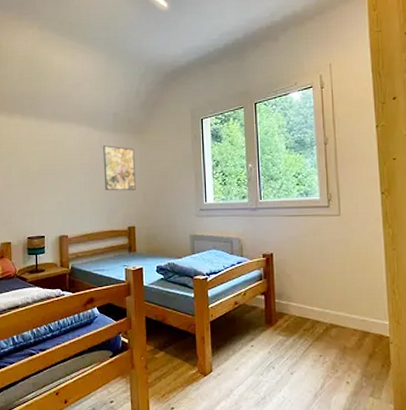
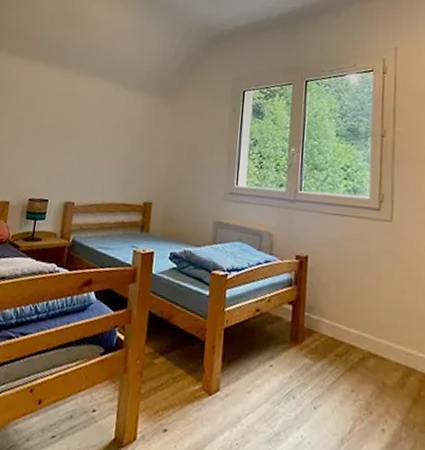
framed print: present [103,145,136,191] -> none [124,107,164,162]

